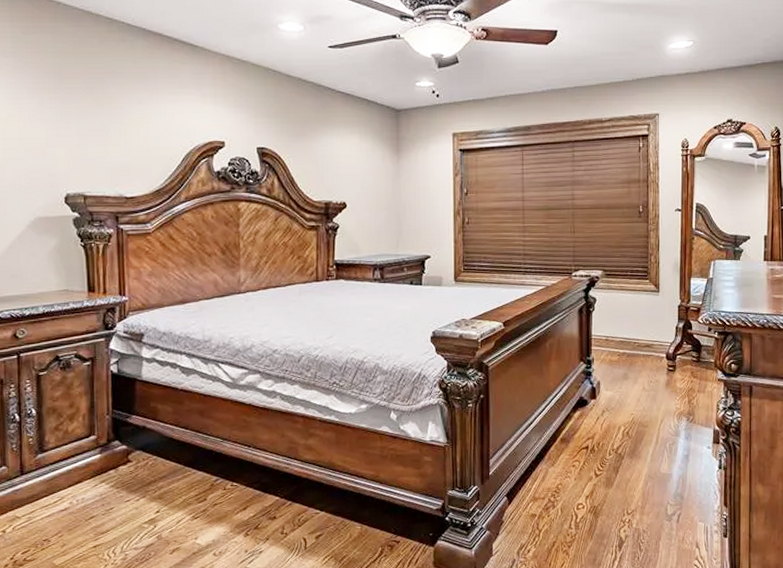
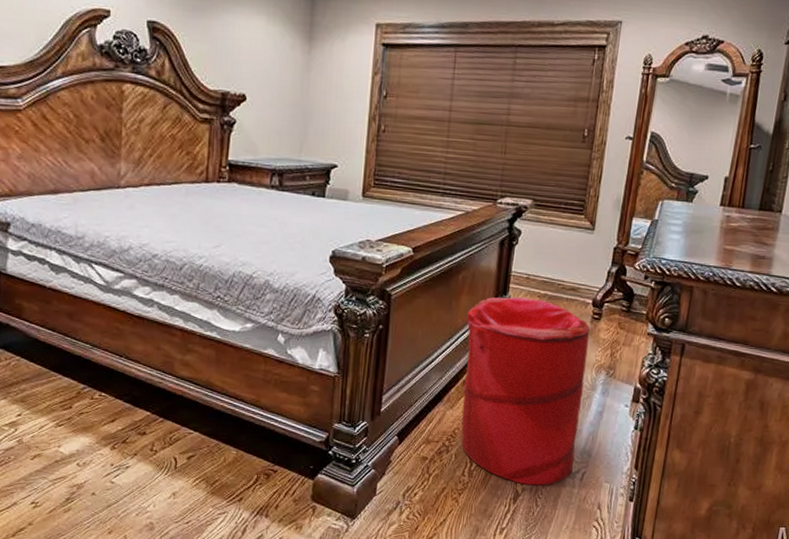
laundry hamper: none [557,357,669,532] -> present [461,296,591,486]

